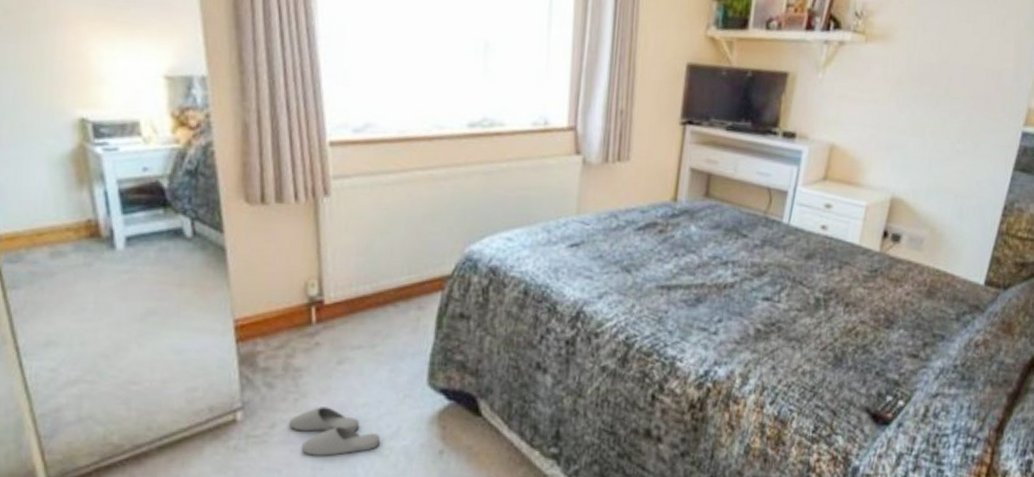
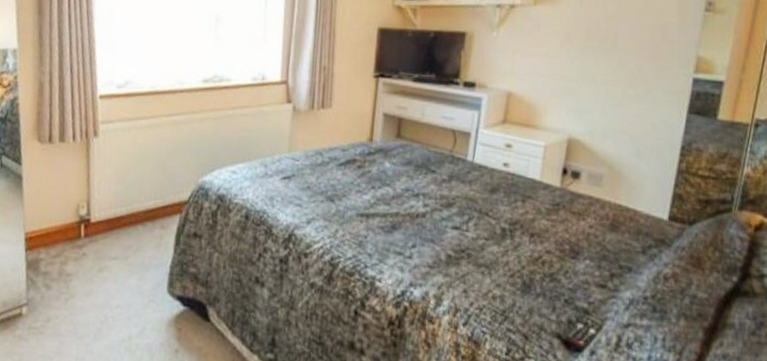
slippers: present [288,406,380,456] -> none [59,306,129,349]

